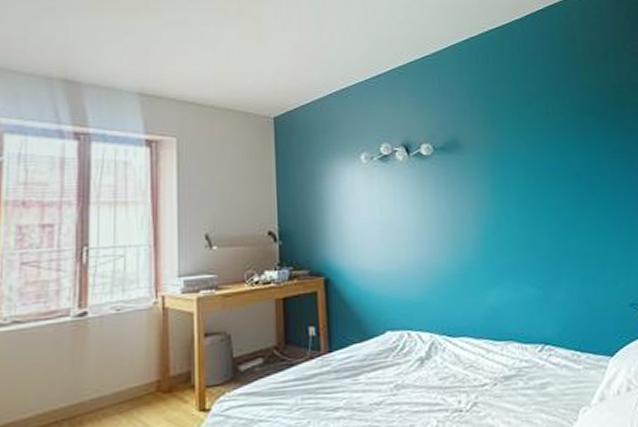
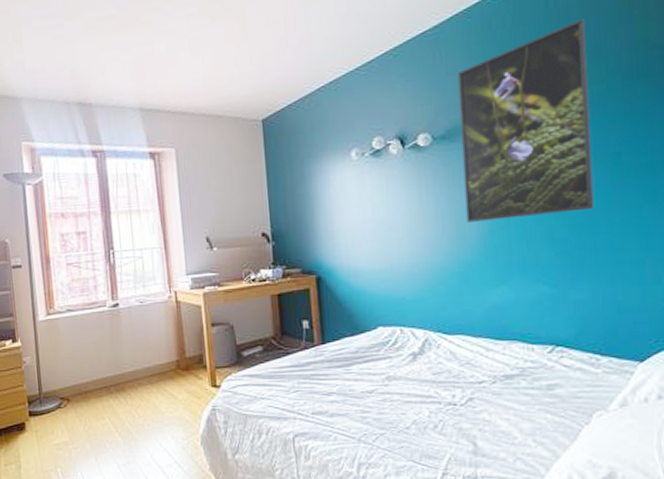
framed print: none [453,64,564,227] -> present [458,19,593,222]

